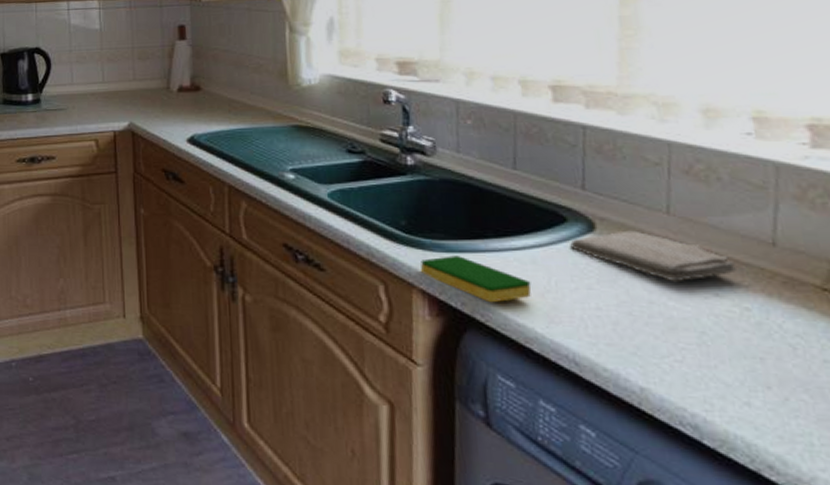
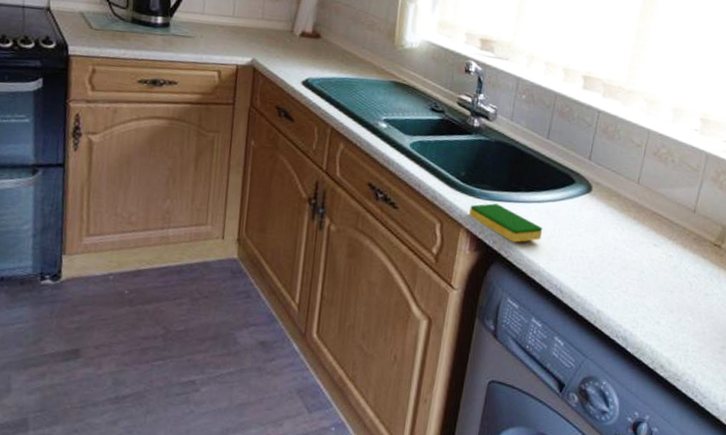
washcloth: present [570,230,736,282] -> none [573,193,670,235]

